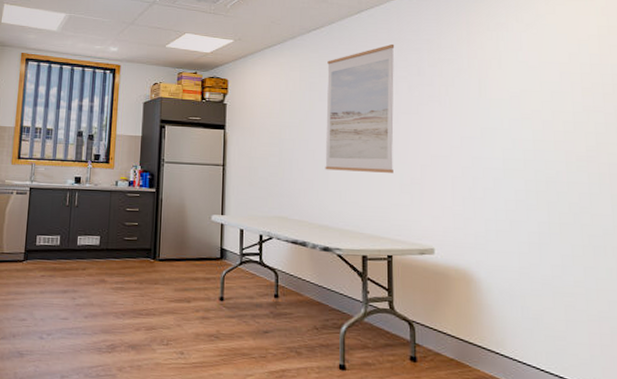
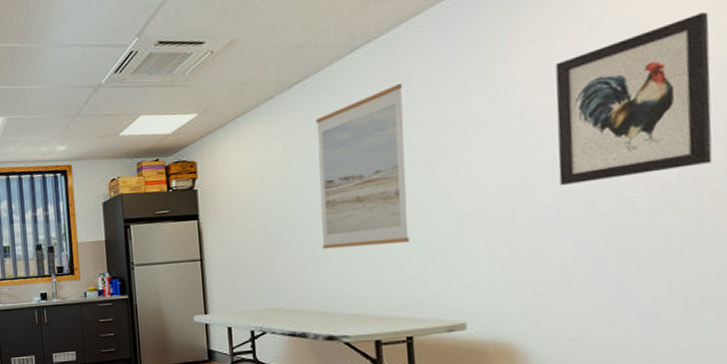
wall art: none [503,31,609,145] -> present [555,12,712,186]

